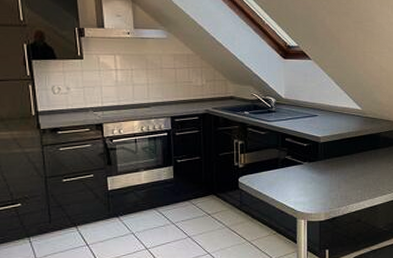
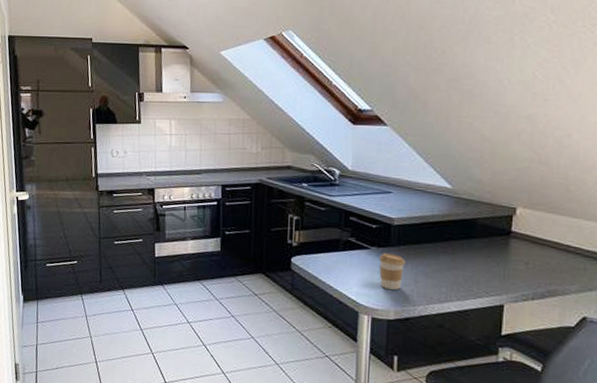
coffee cup: none [311,167,331,196] -> present [379,253,406,290]

